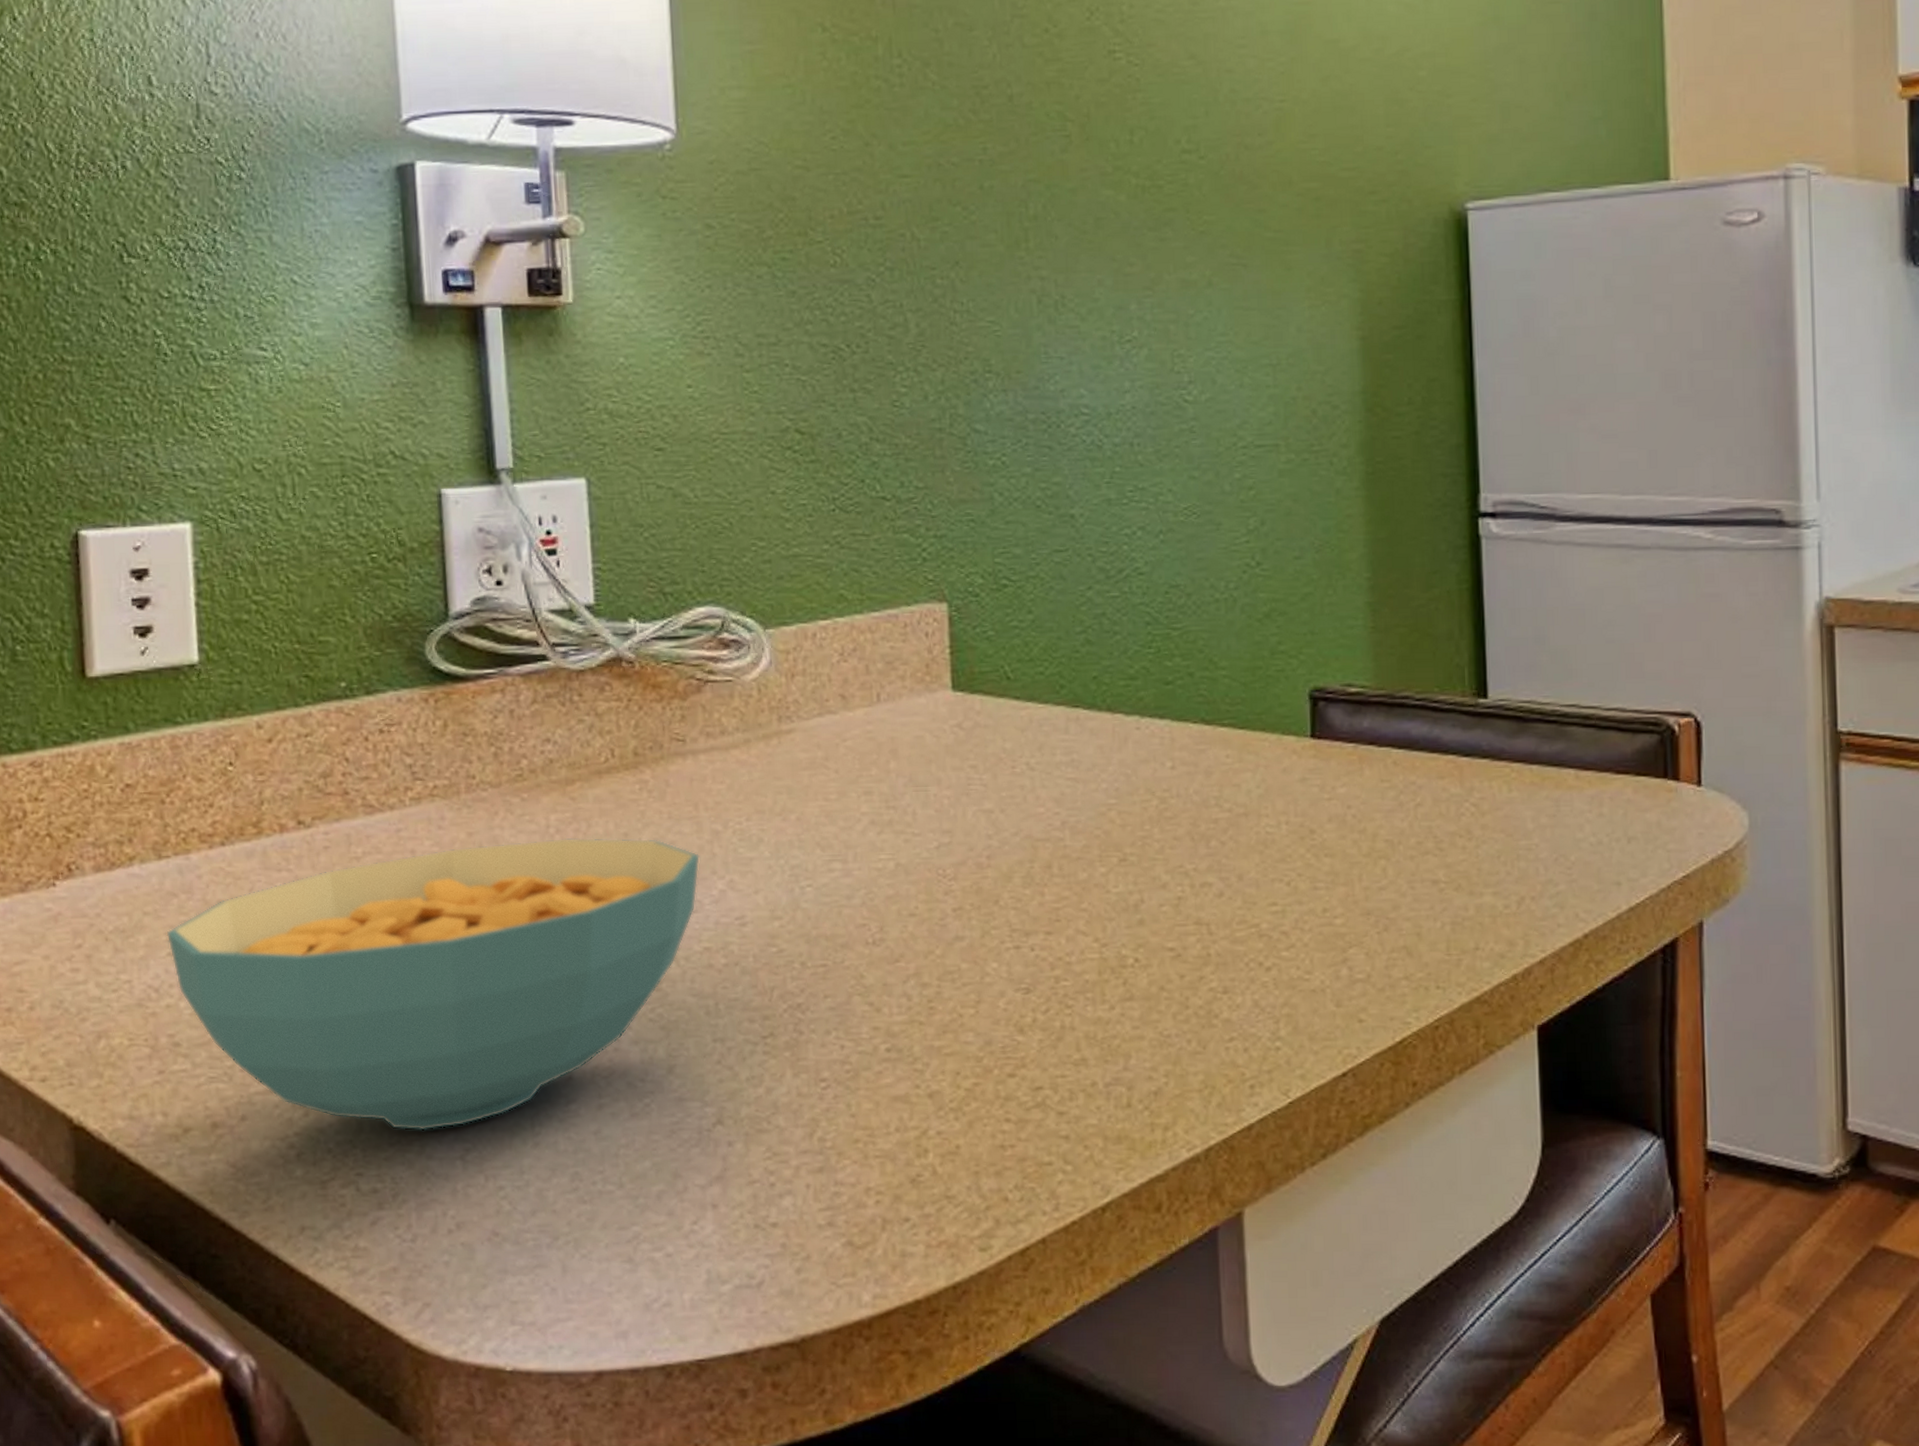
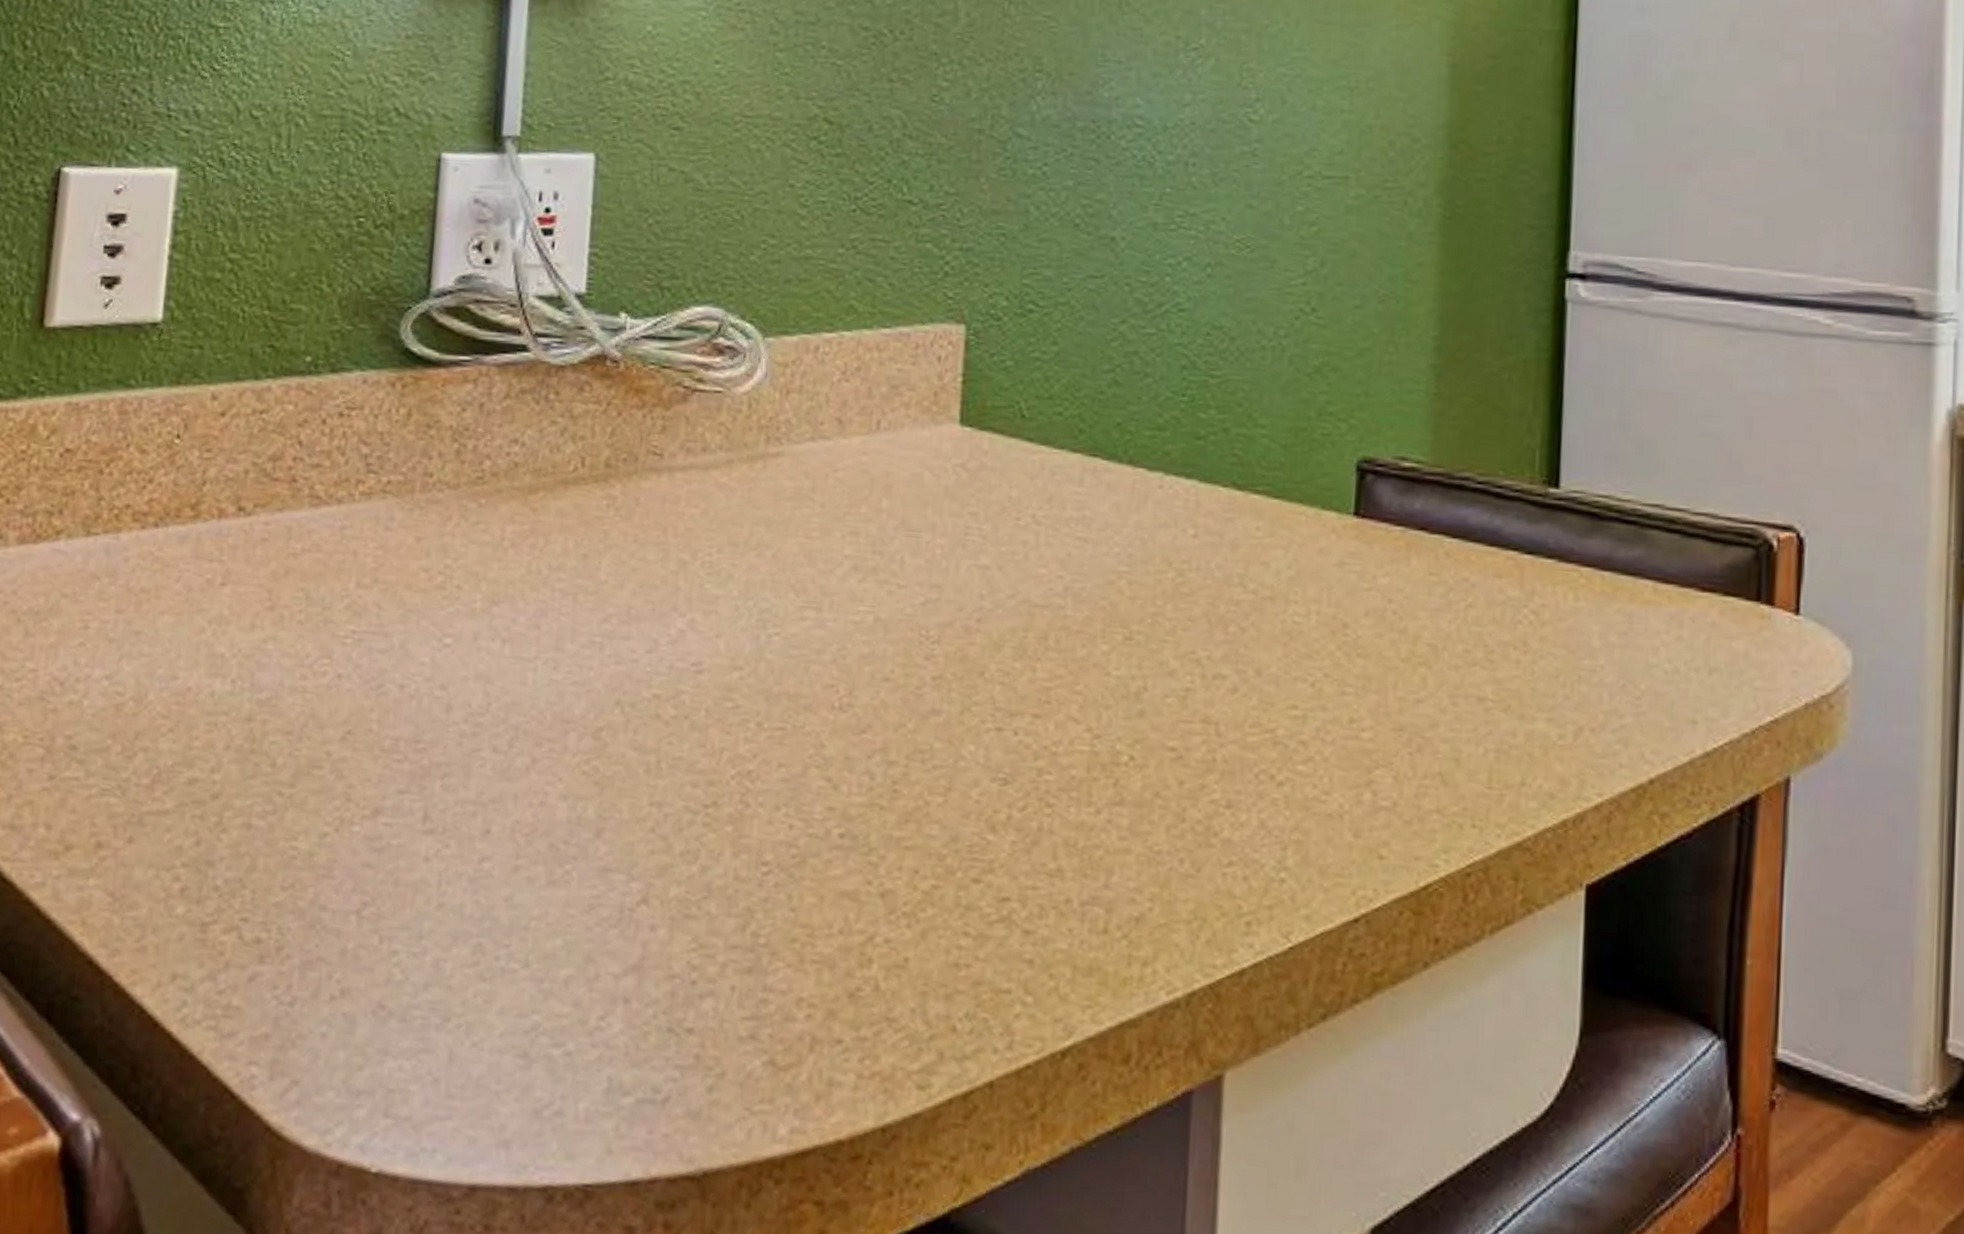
cereal bowl: present [166,837,700,1131] -> none [81,552,662,876]

